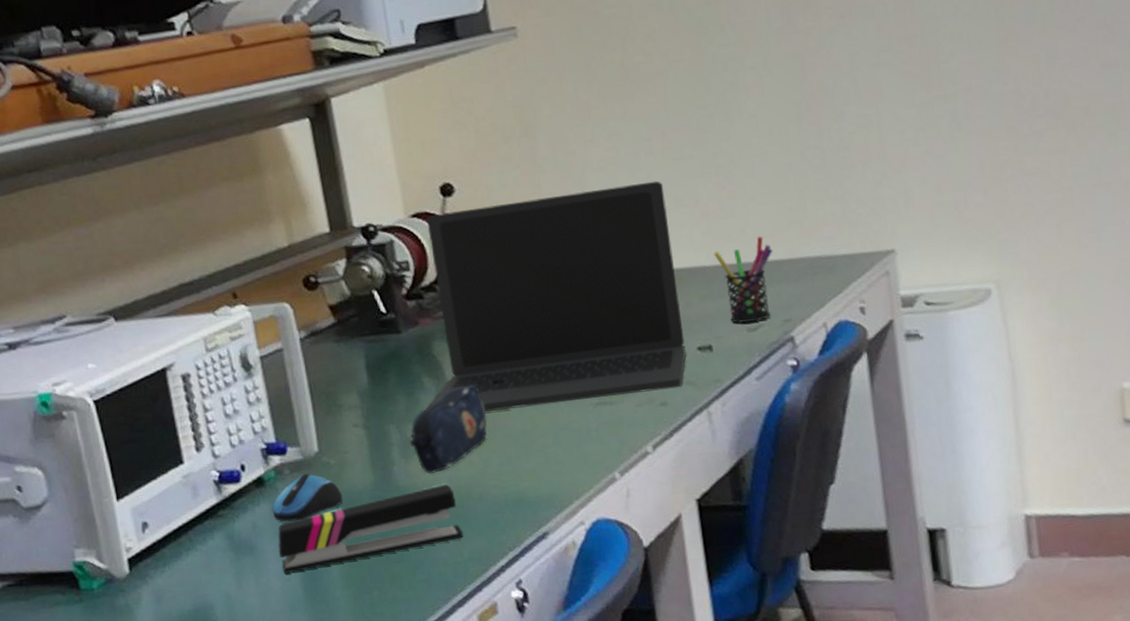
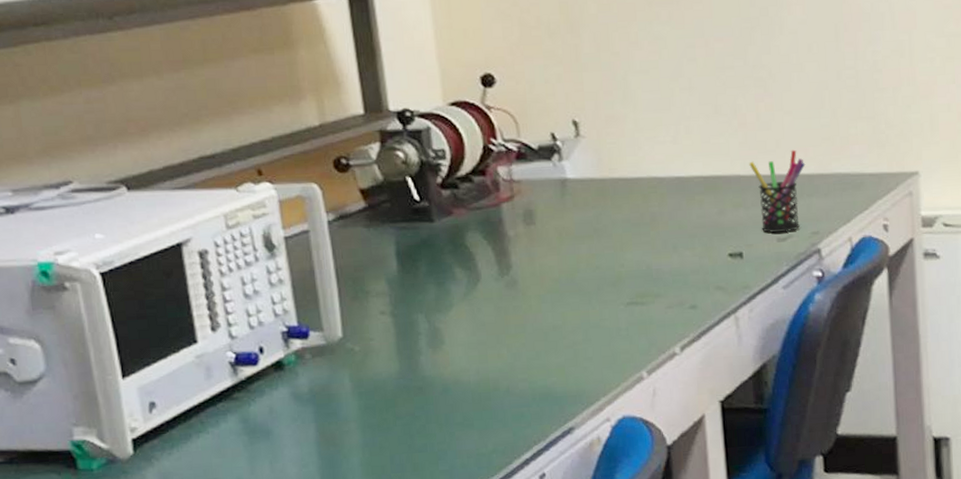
computer mouse: present [272,473,343,522] -> none [291,359,367,407]
stapler: present [278,484,463,573] -> none [295,376,489,459]
pencil case: present [409,384,488,475] -> none [438,278,518,366]
laptop: present [425,180,686,412] -> none [456,88,718,306]

